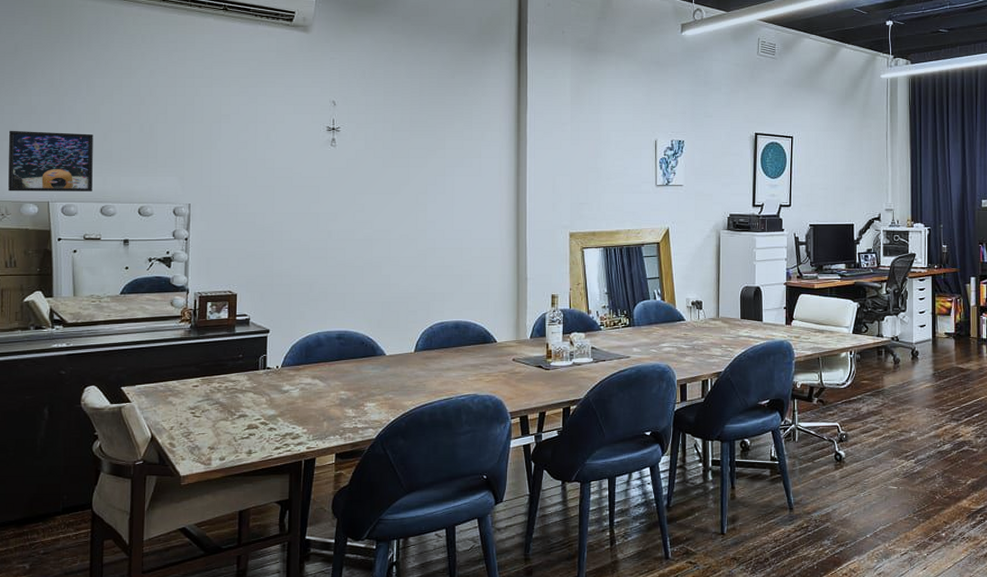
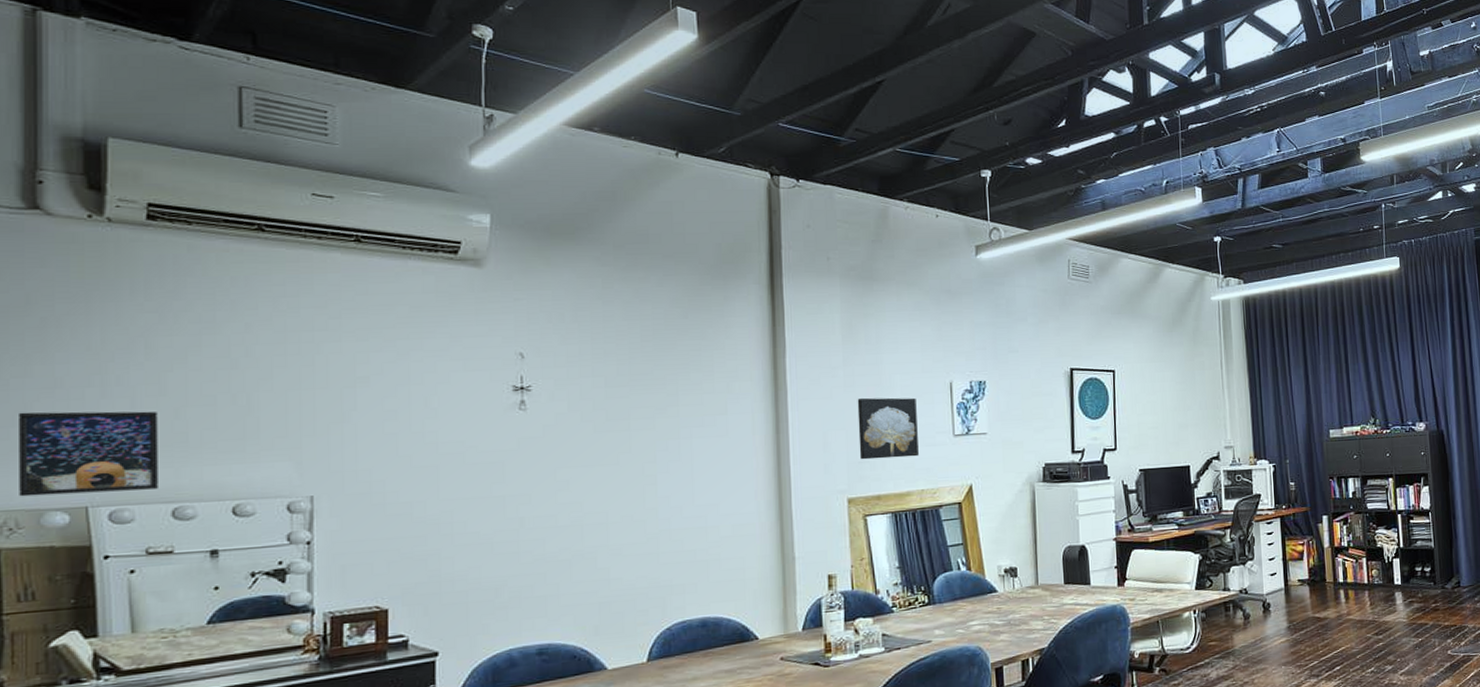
wall art: none [580,149,627,202] -> present [857,397,919,460]

